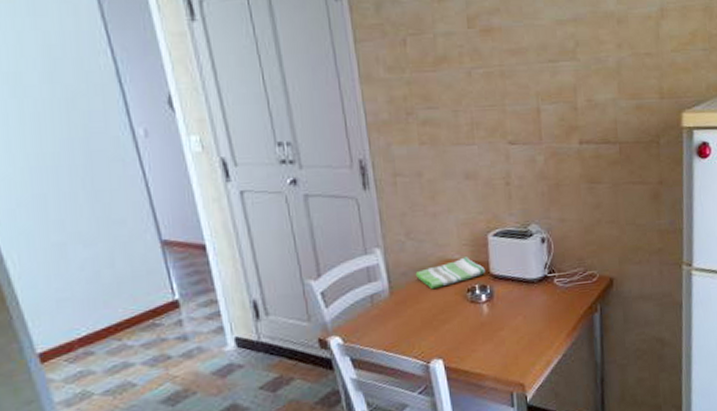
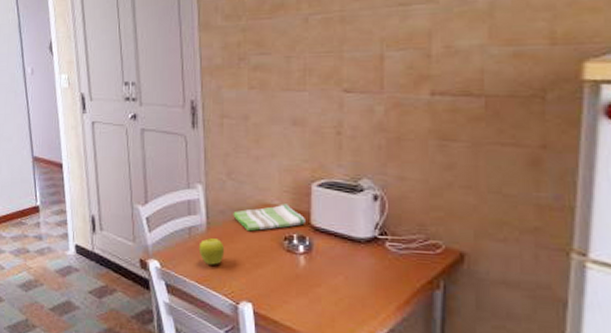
fruit: none [383,302,411,330] -> present [198,238,225,265]

